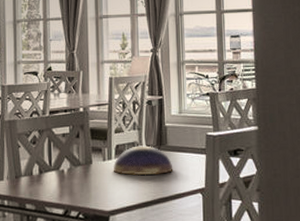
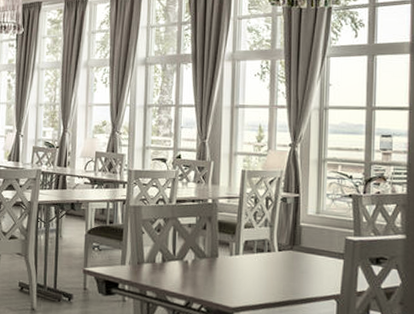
decorative bowl: present [113,145,173,176] -> none [240,243,306,276]

